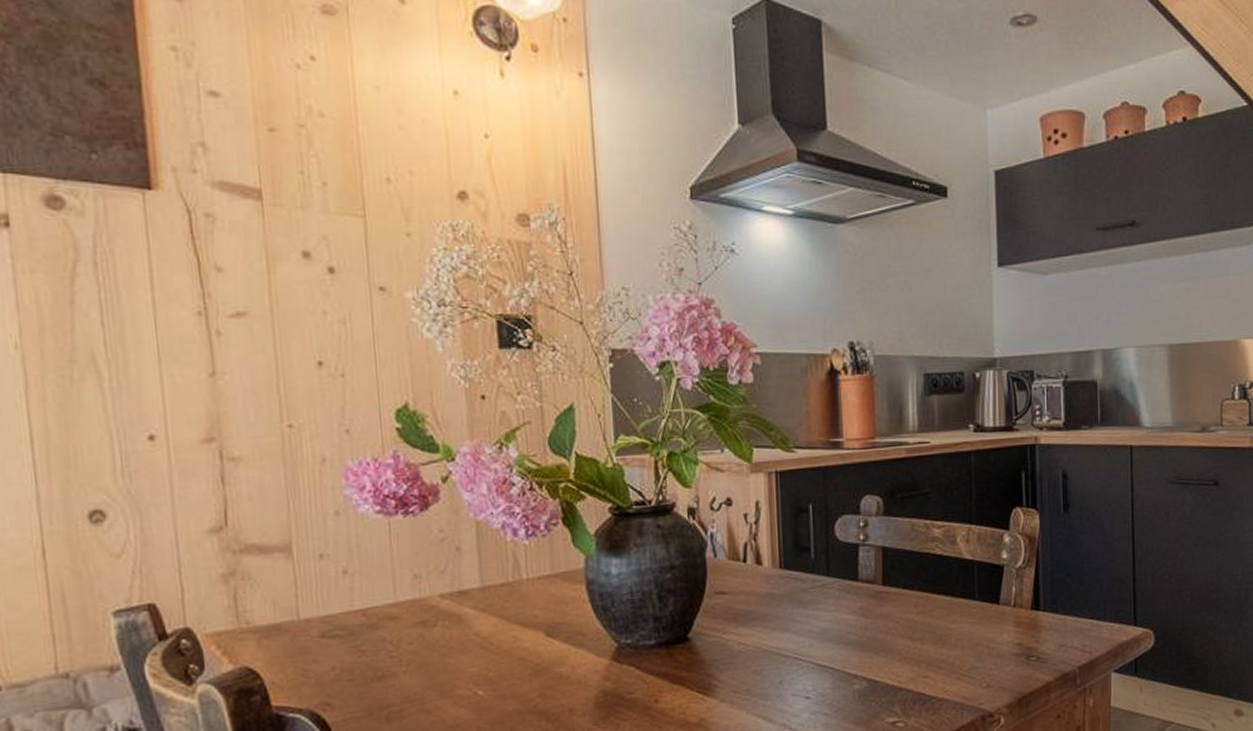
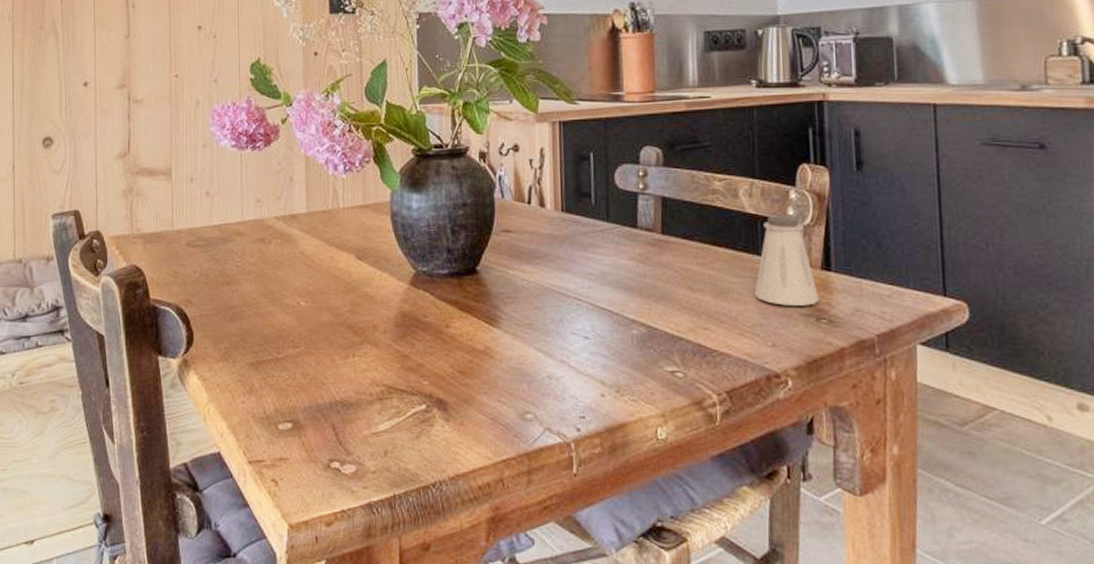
saltshaker: none [971,559,1030,647] -> present [754,216,820,306]

